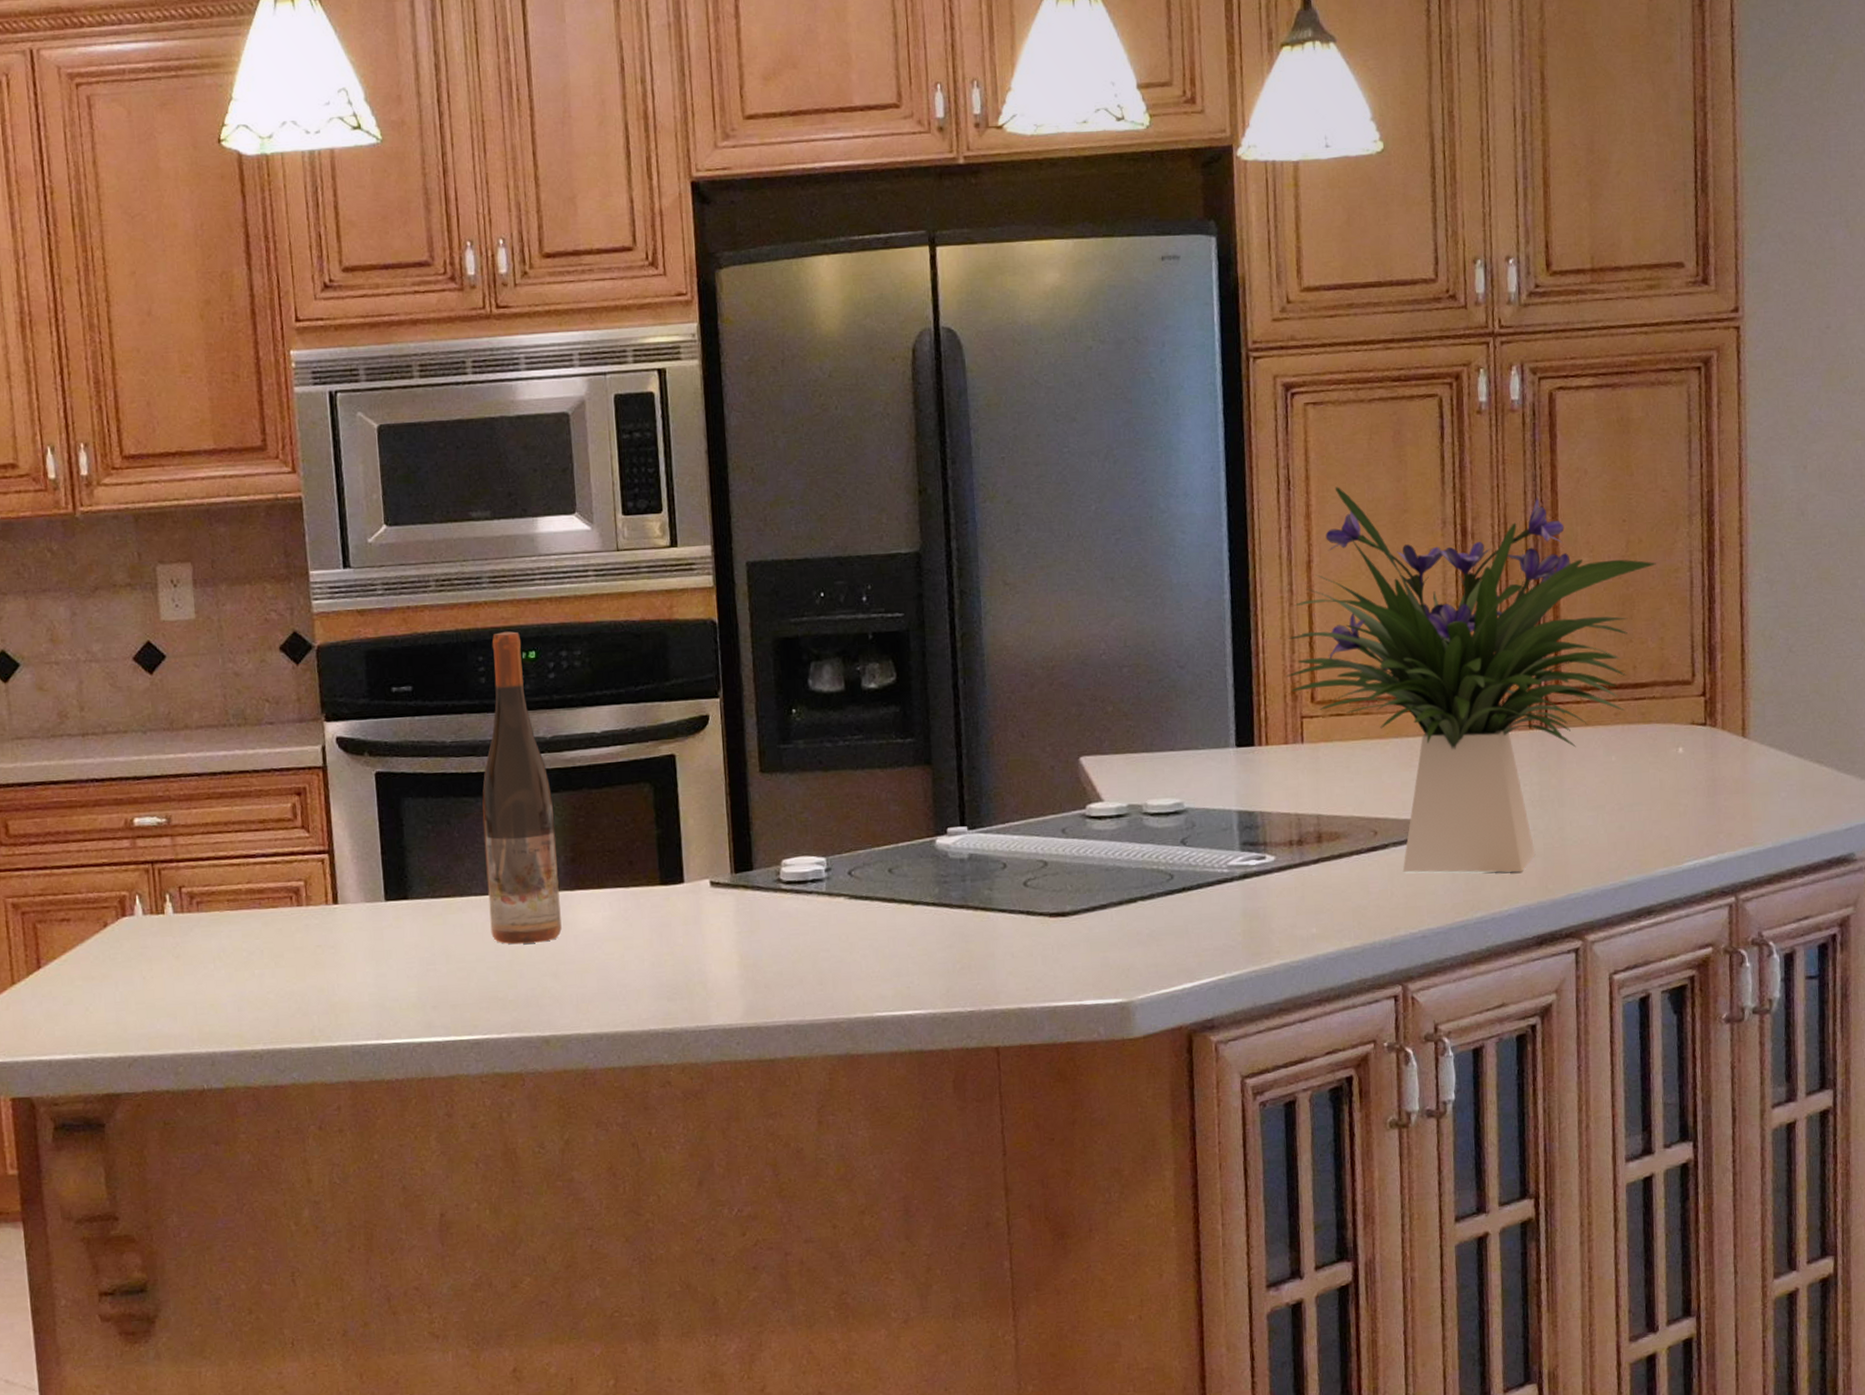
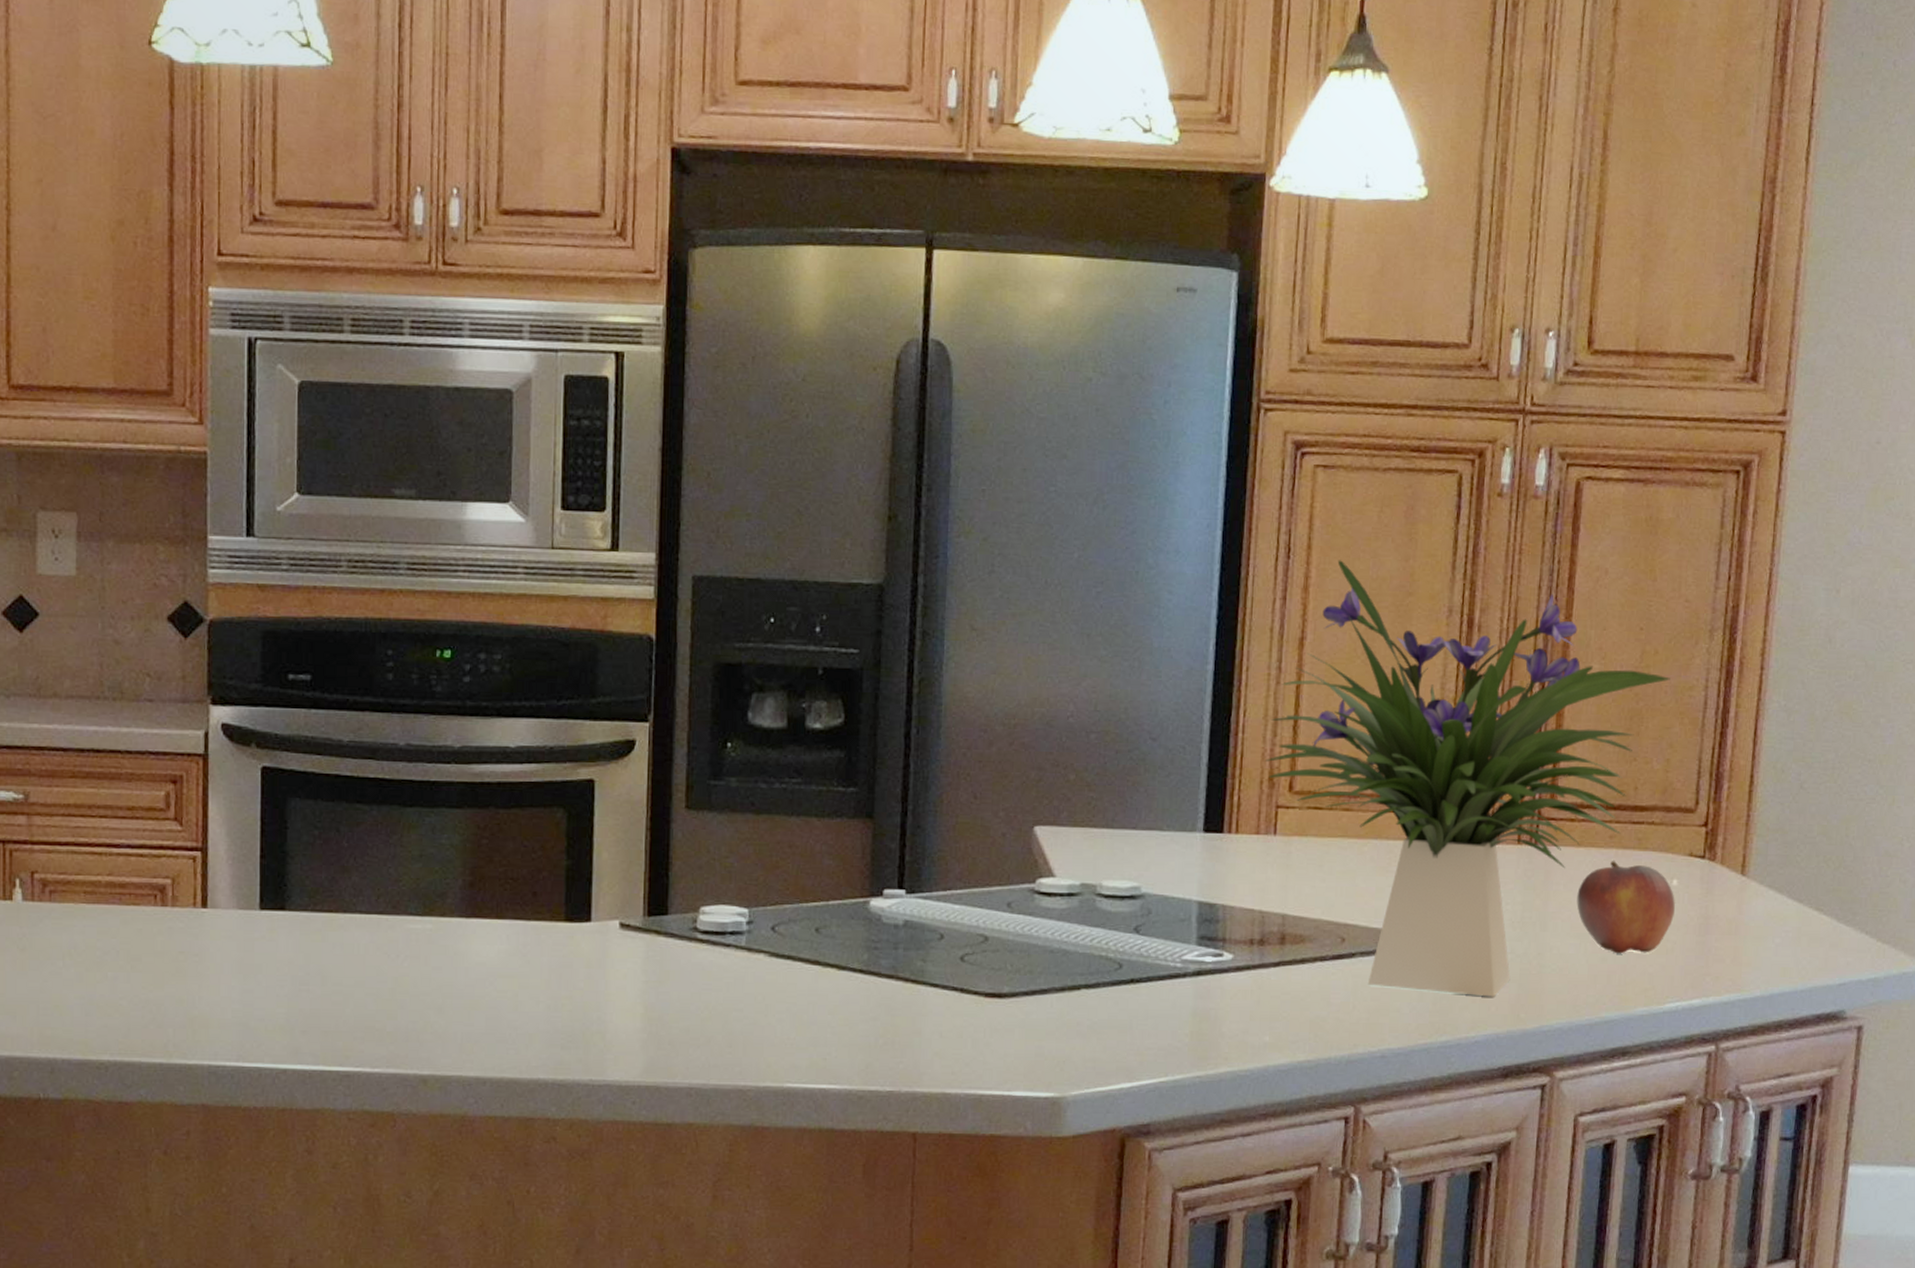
wine bottle: present [482,631,562,945] -> none [374,624,456,972]
fruit: none [1590,735,1683,821] -> present [1577,860,1675,954]

